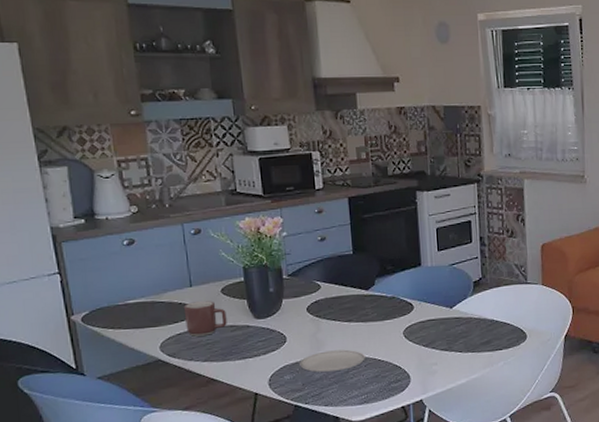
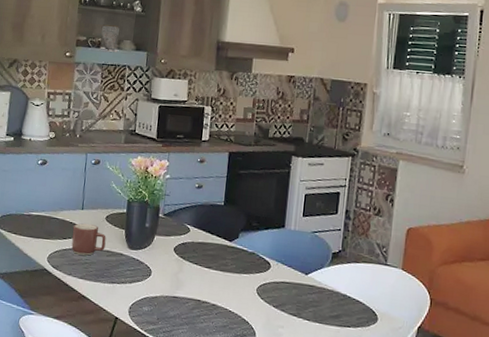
jar: none [169,72,196,105] -> present [100,25,119,53]
plate: present [300,349,365,373] -> none [158,291,218,314]

